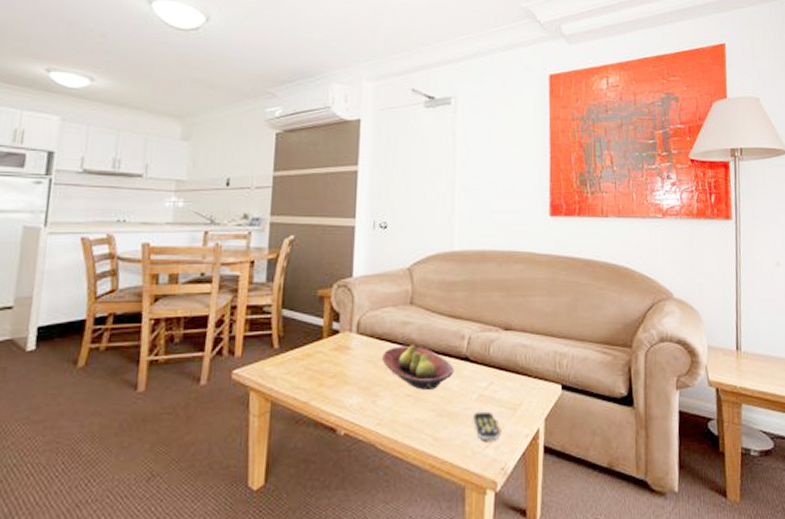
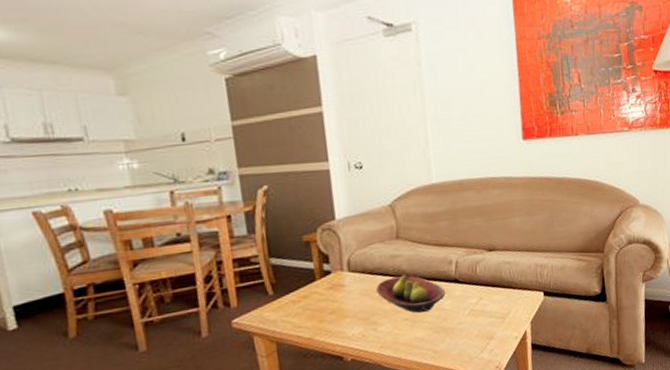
remote control: present [473,411,500,440] -> none [467,322,493,347]

